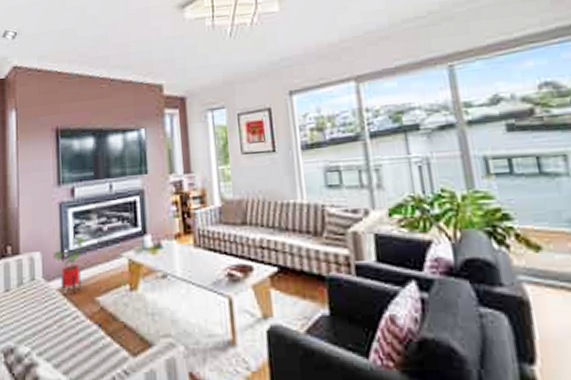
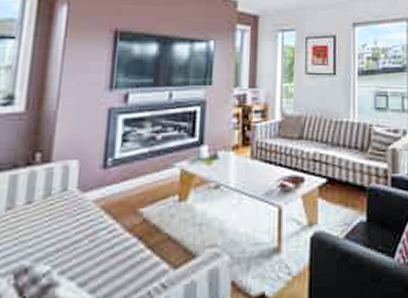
house plant: present [53,236,88,295] -> none [93,144,137,207]

